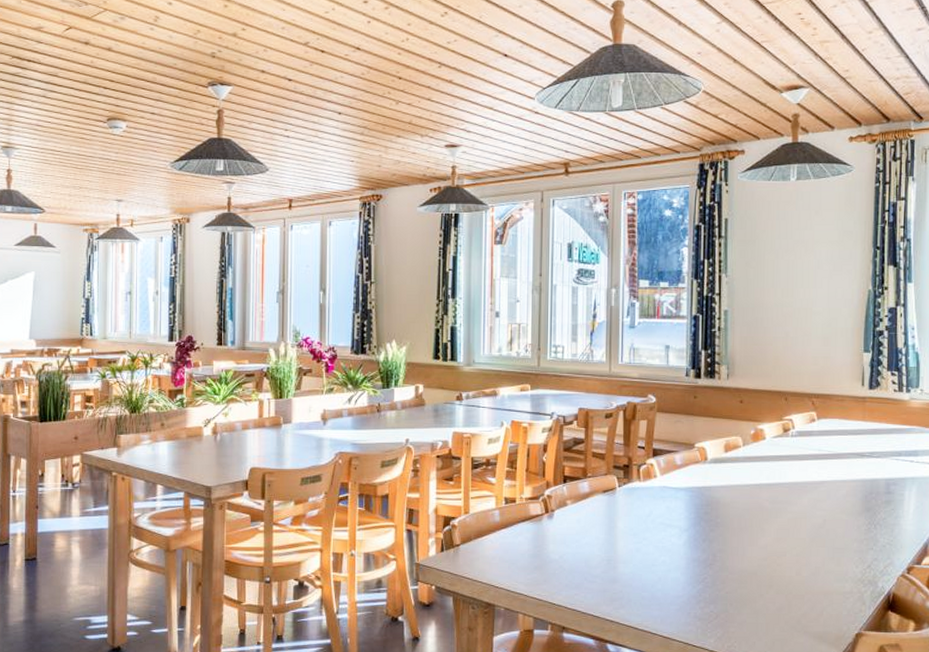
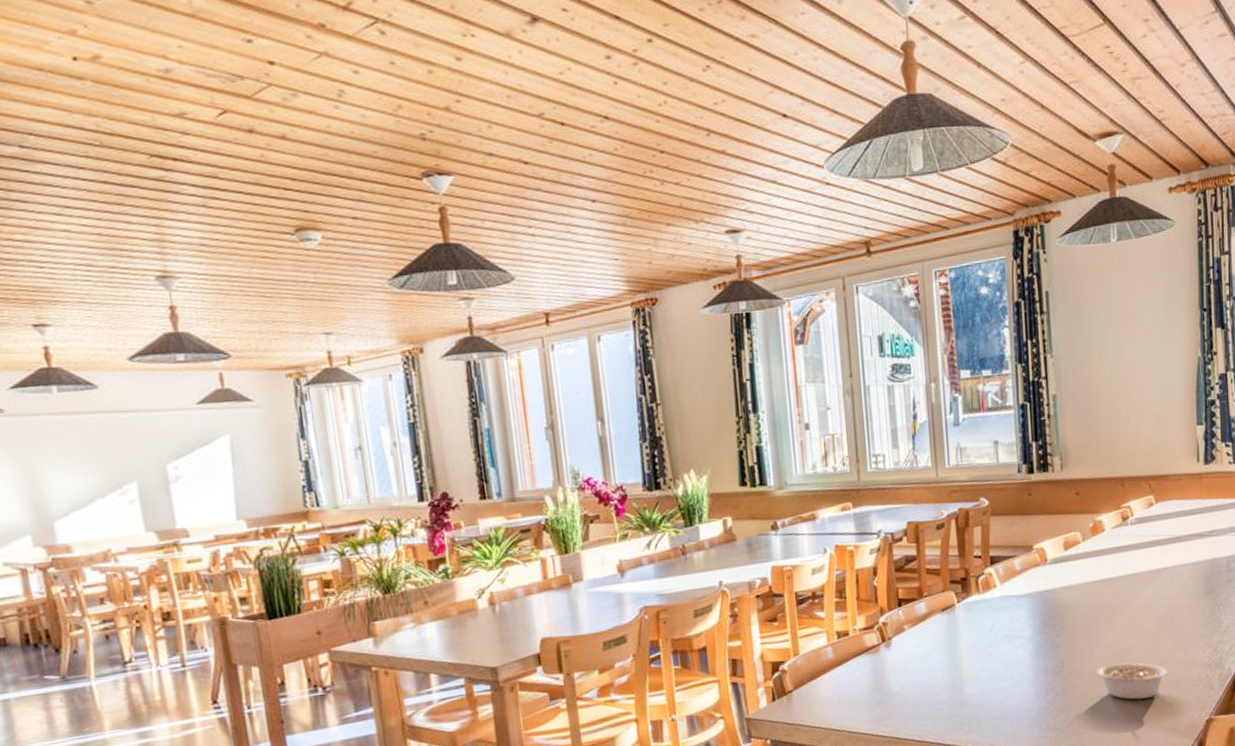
legume: none [746,565,822,604] -> present [1095,662,1171,700]

